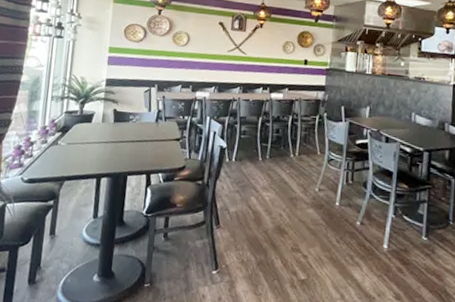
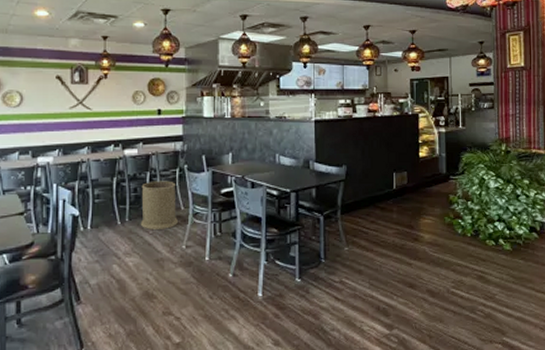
trash can: none [280,124,314,171] -> present [141,181,178,230]

